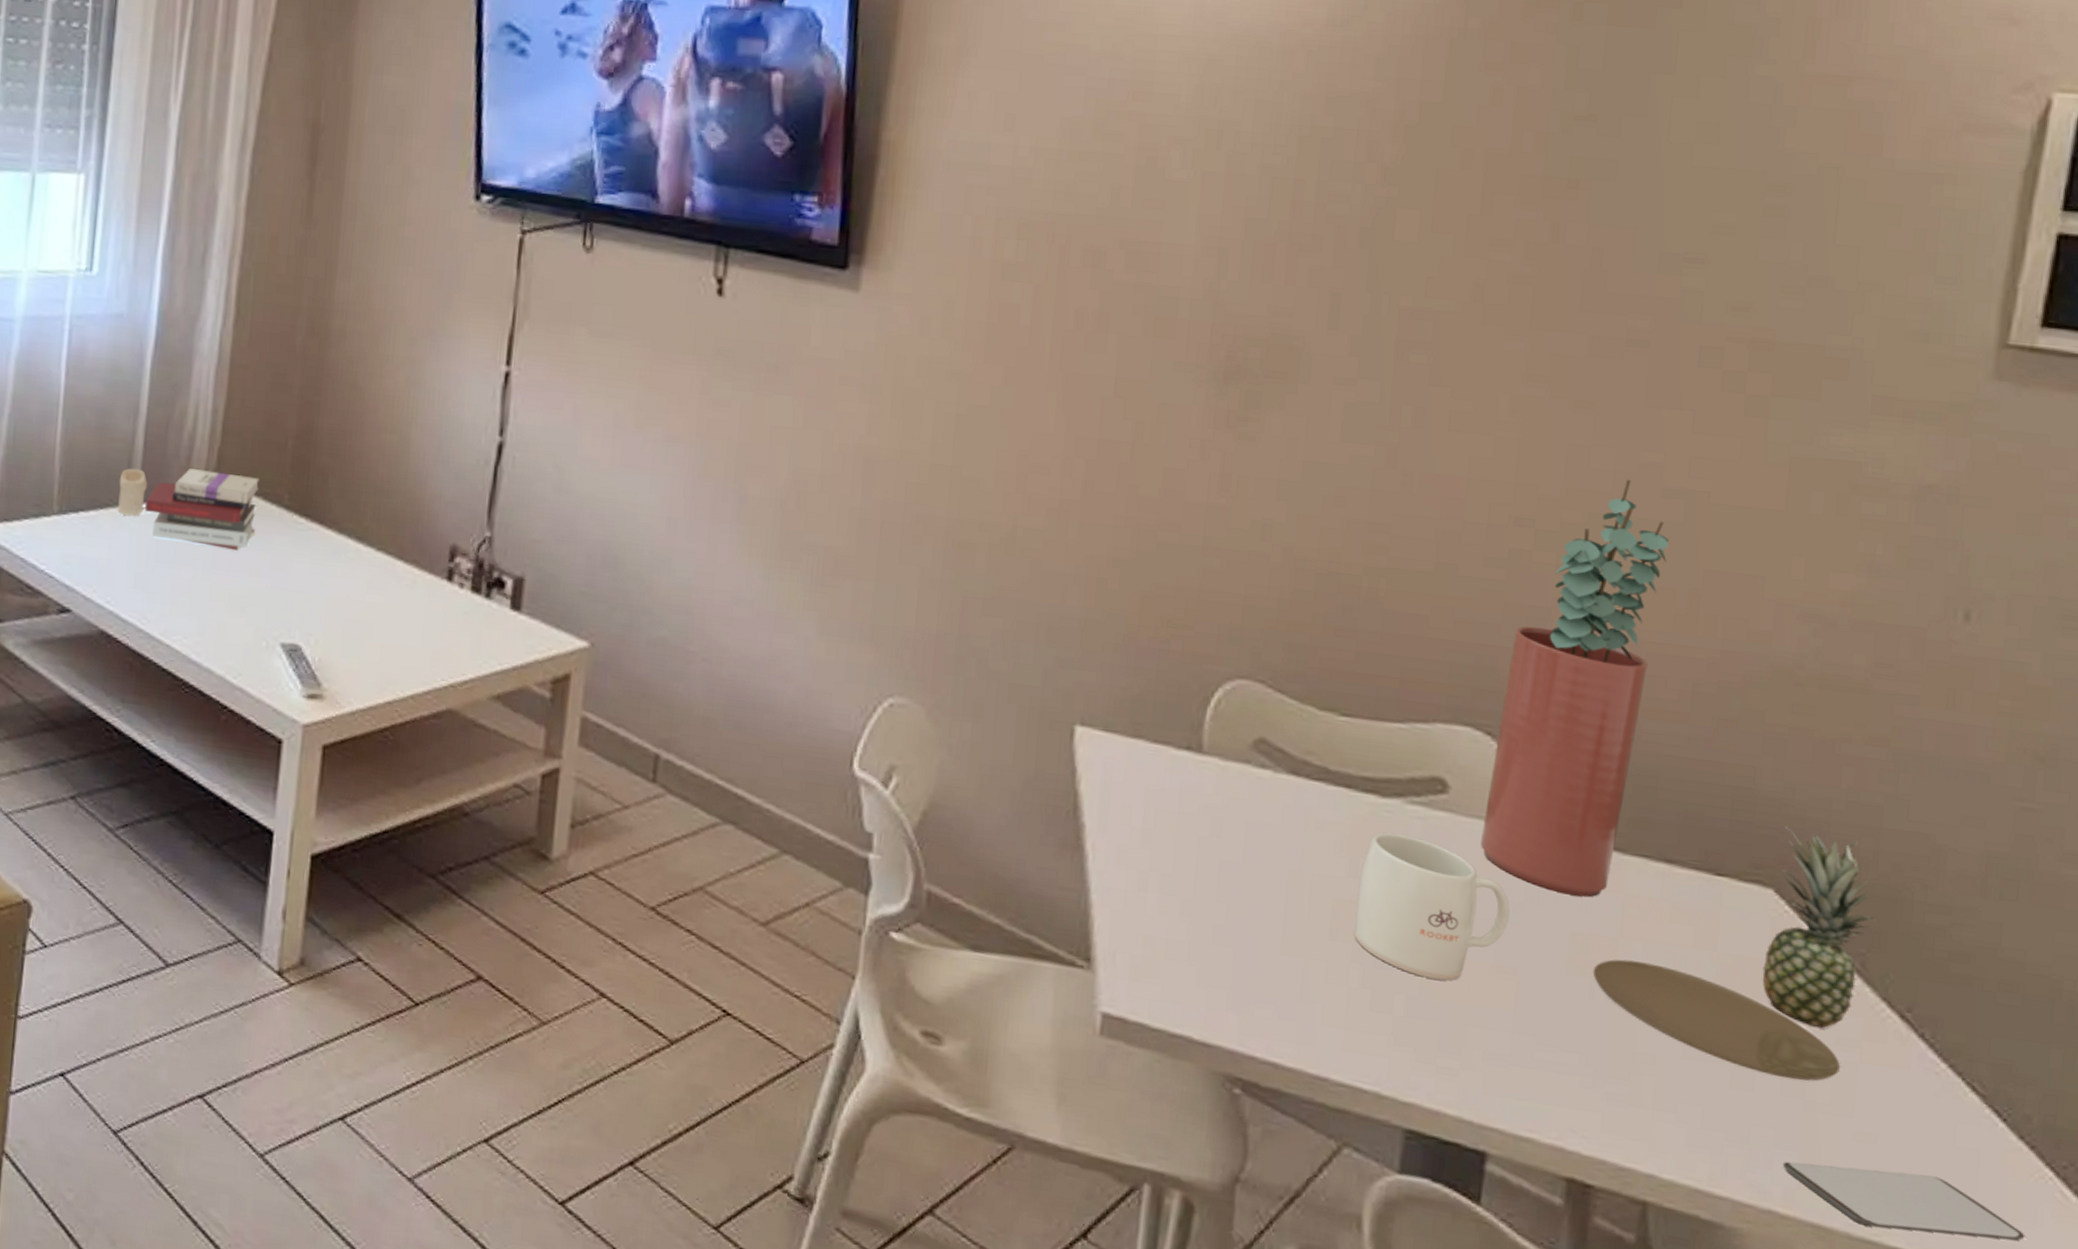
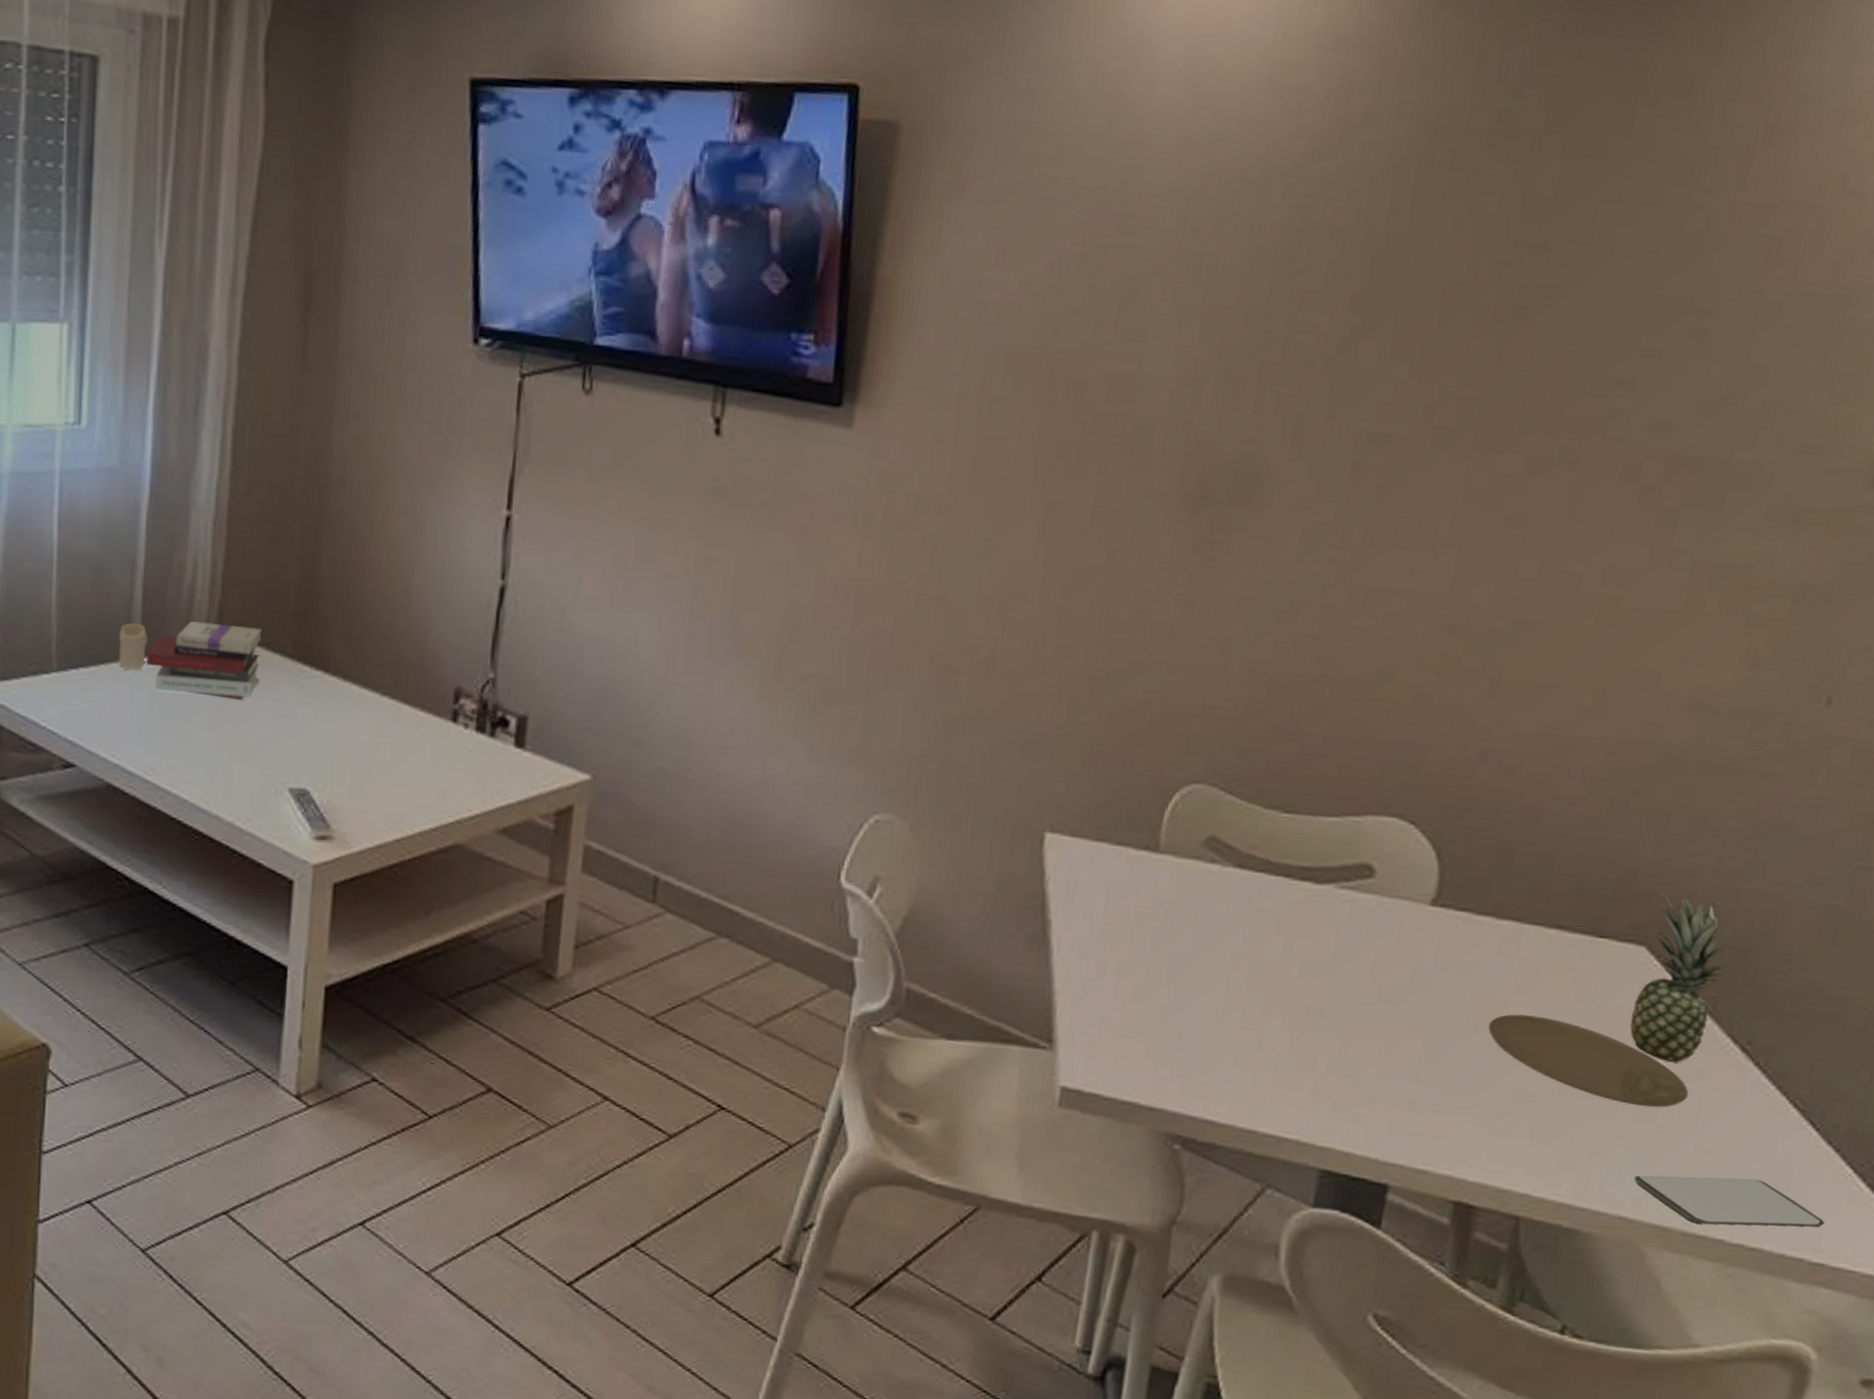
mug: present [1354,832,1510,981] -> none [1285,915,1421,1041]
vase: present [1481,479,1669,898] -> none [1399,587,1582,963]

